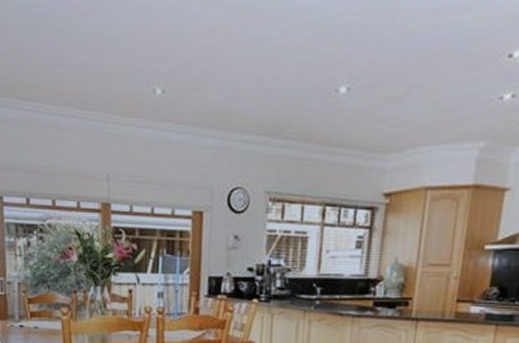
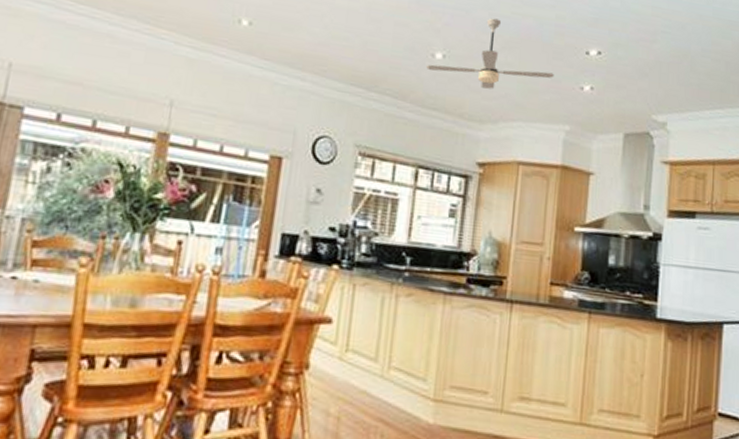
ceiling fan: none [331,36,469,116] -> present [426,18,554,89]

